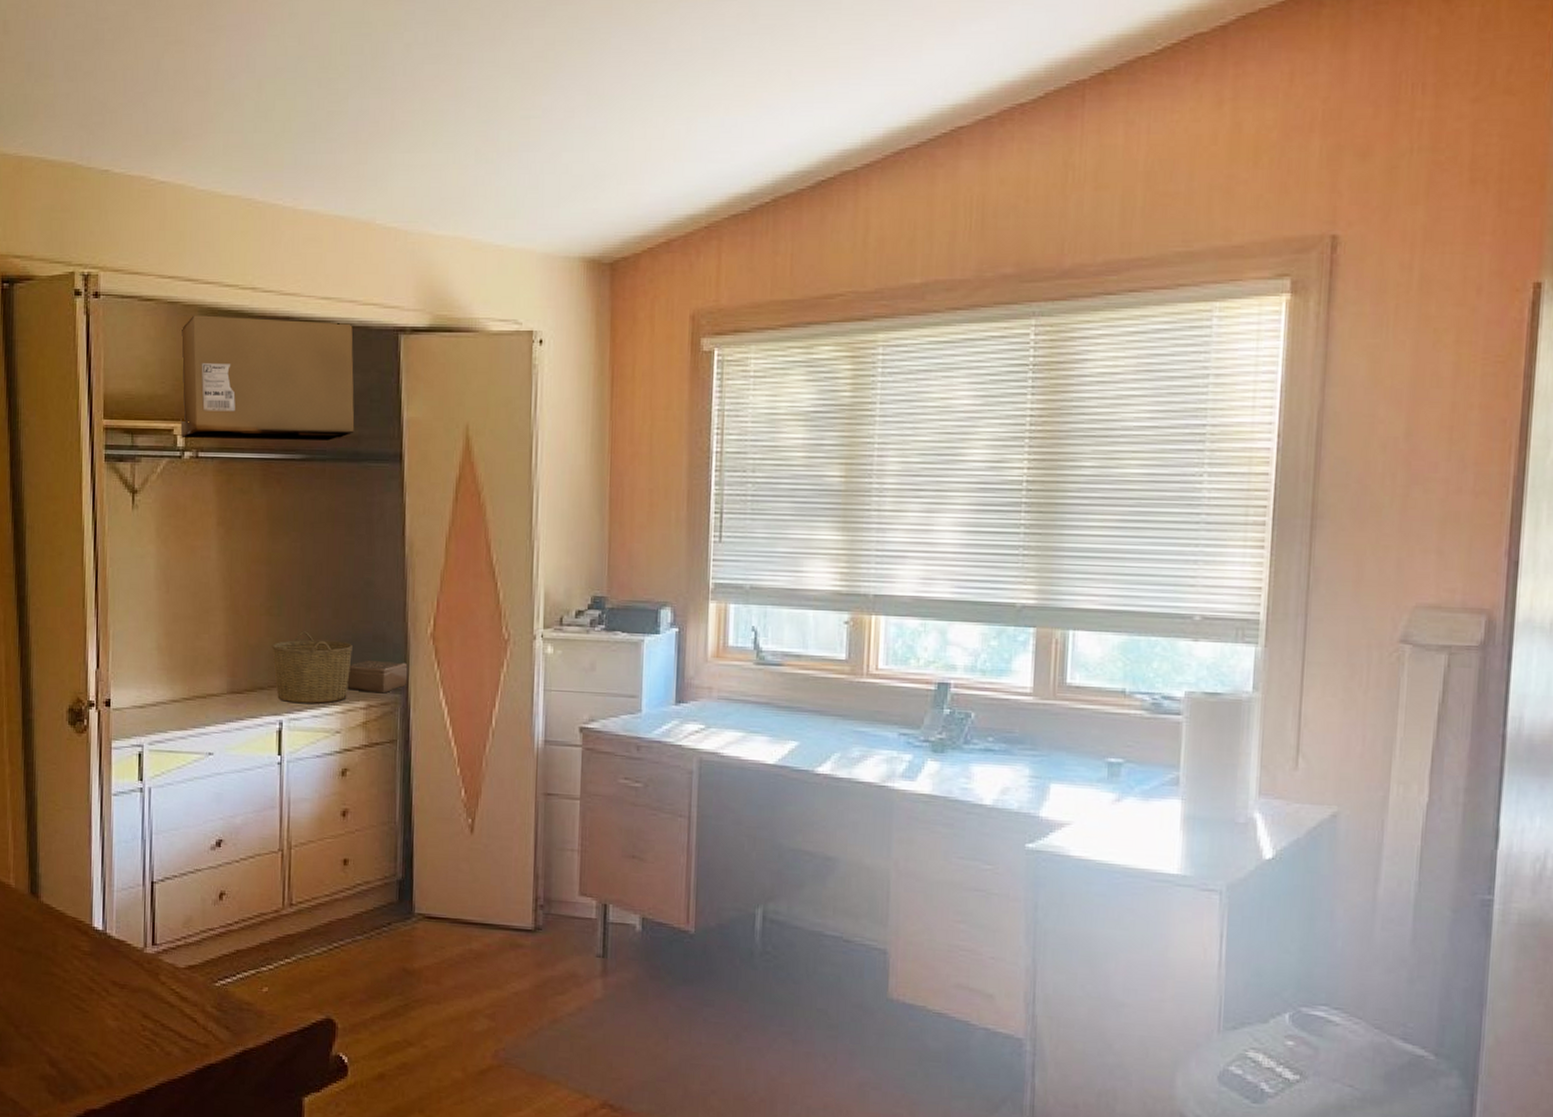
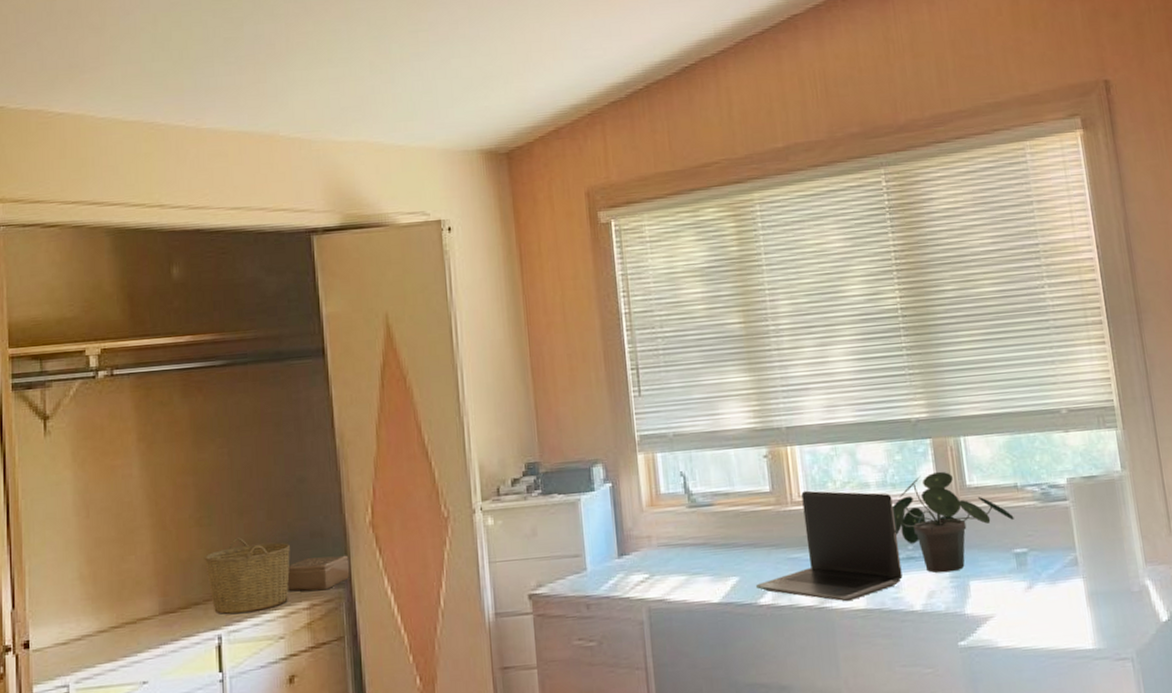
box: present [180,315,355,441] -> none [89,229,274,358]
laptop computer: none [814,664,979,785] -> present [755,490,903,602]
potted plant: none [976,664,1115,771] -> present [892,471,1014,573]

